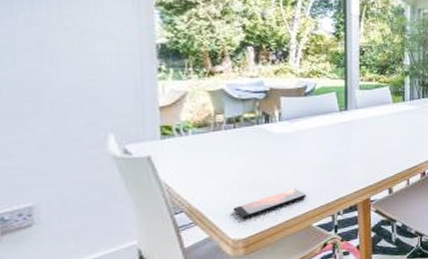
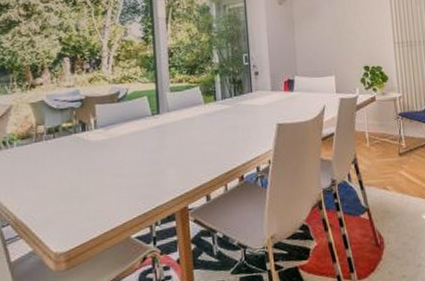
smartphone: present [232,188,306,220] -> none [54,197,123,232]

